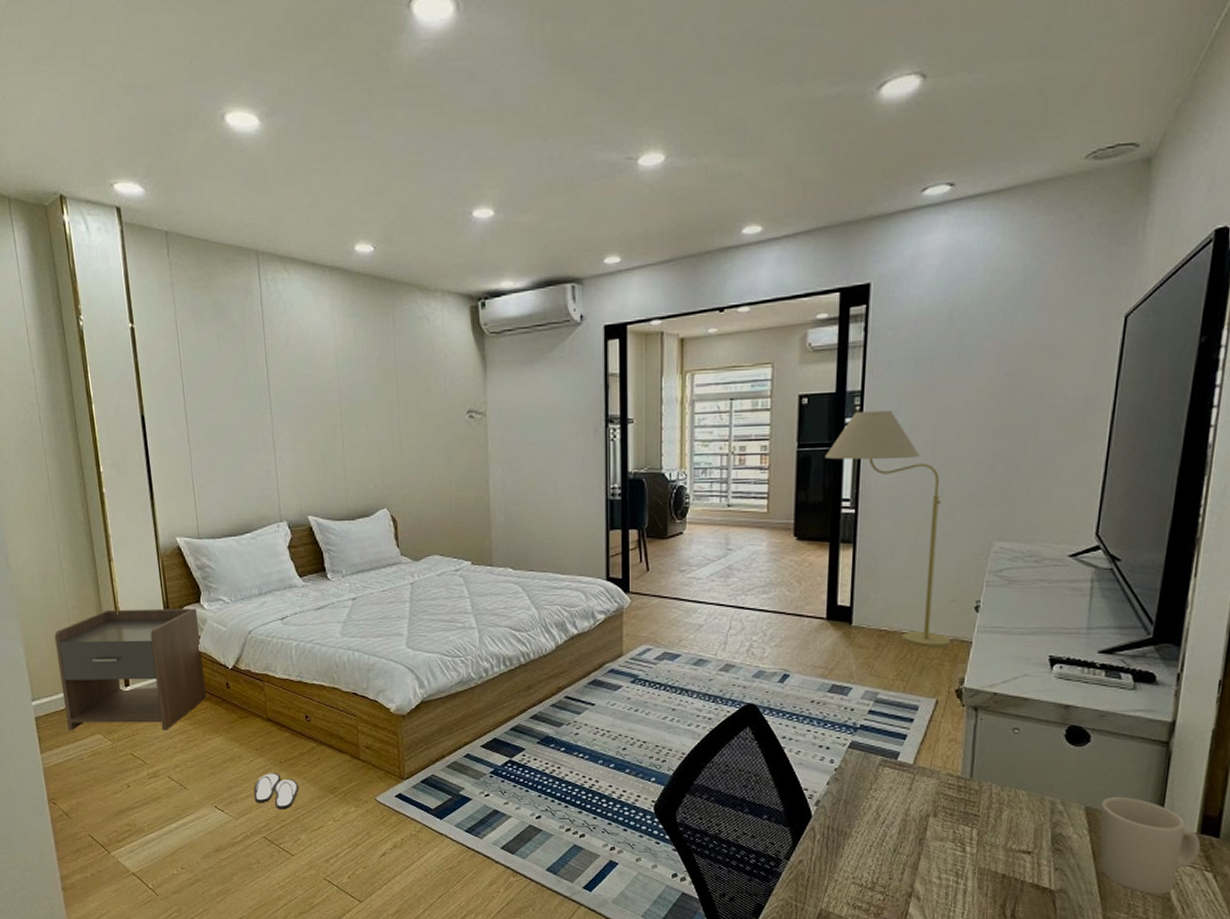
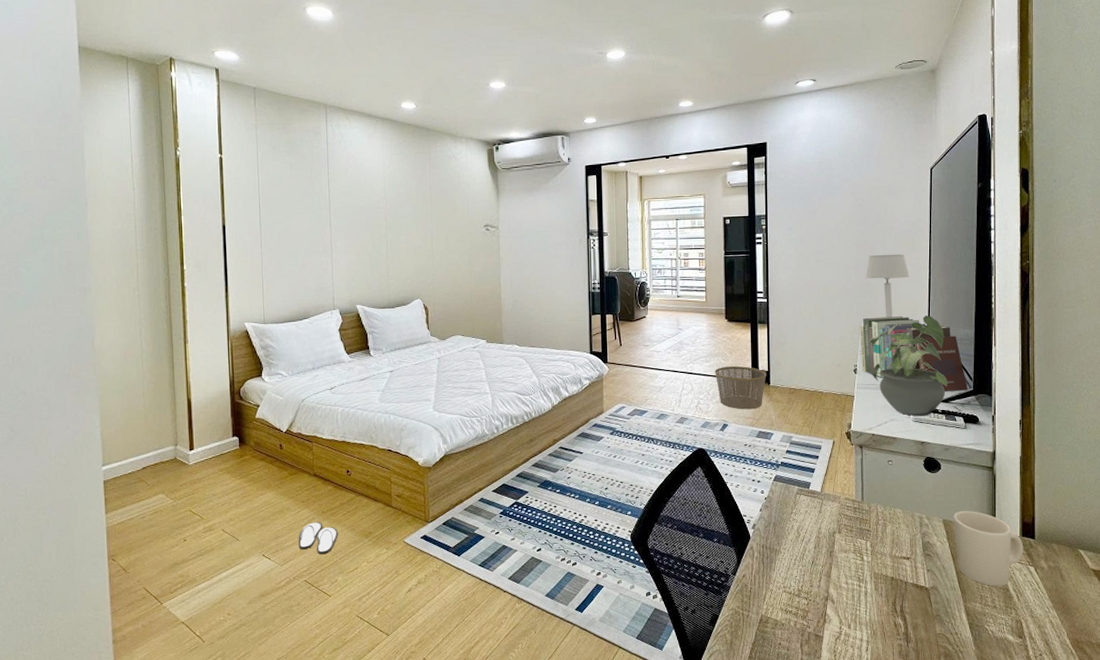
nightstand: present [54,608,207,731] -> none [129,381,262,492]
basket: none [775,598,849,657] -> present [715,365,767,410]
floor lamp: present [825,410,952,649] -> none [744,229,840,402]
books: none [987,534,1145,640] -> present [860,316,968,392]
potted plant: none [1001,533,1118,672] -> present [869,315,948,417]
table lamp: none [1006,444,1074,536] -> present [866,254,910,318]

